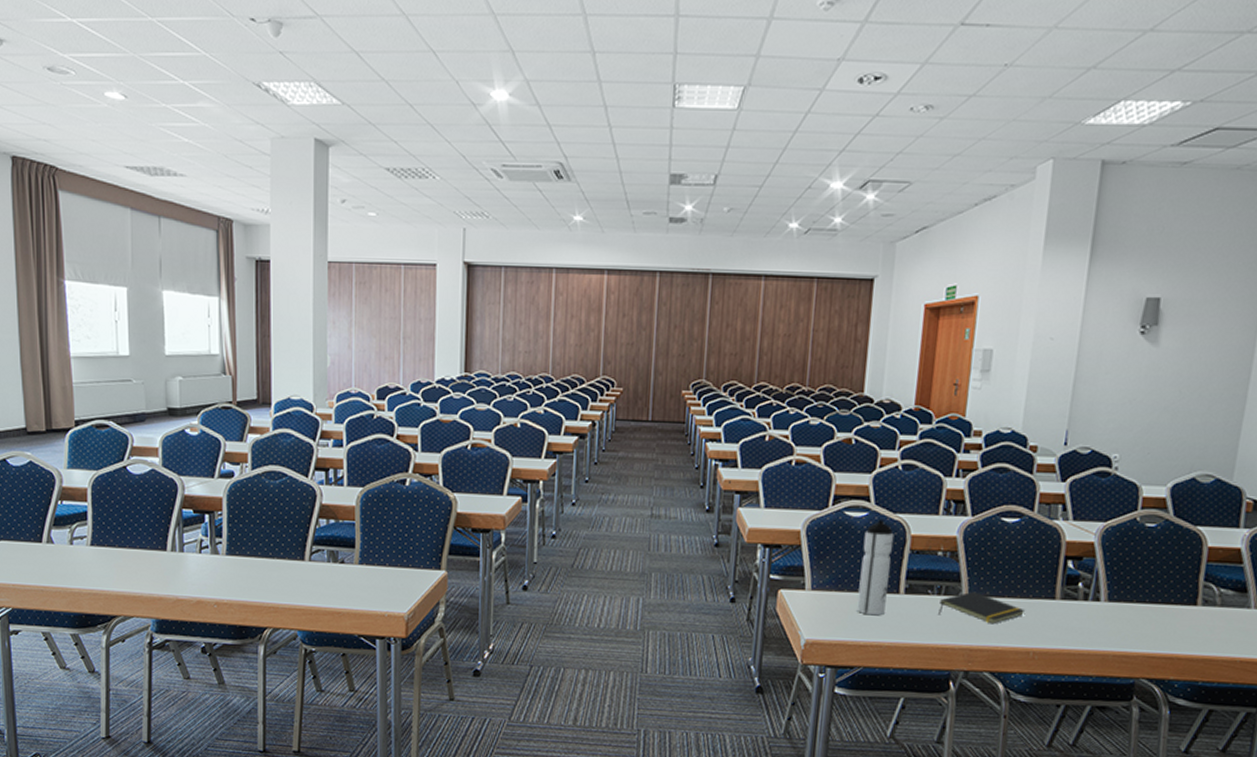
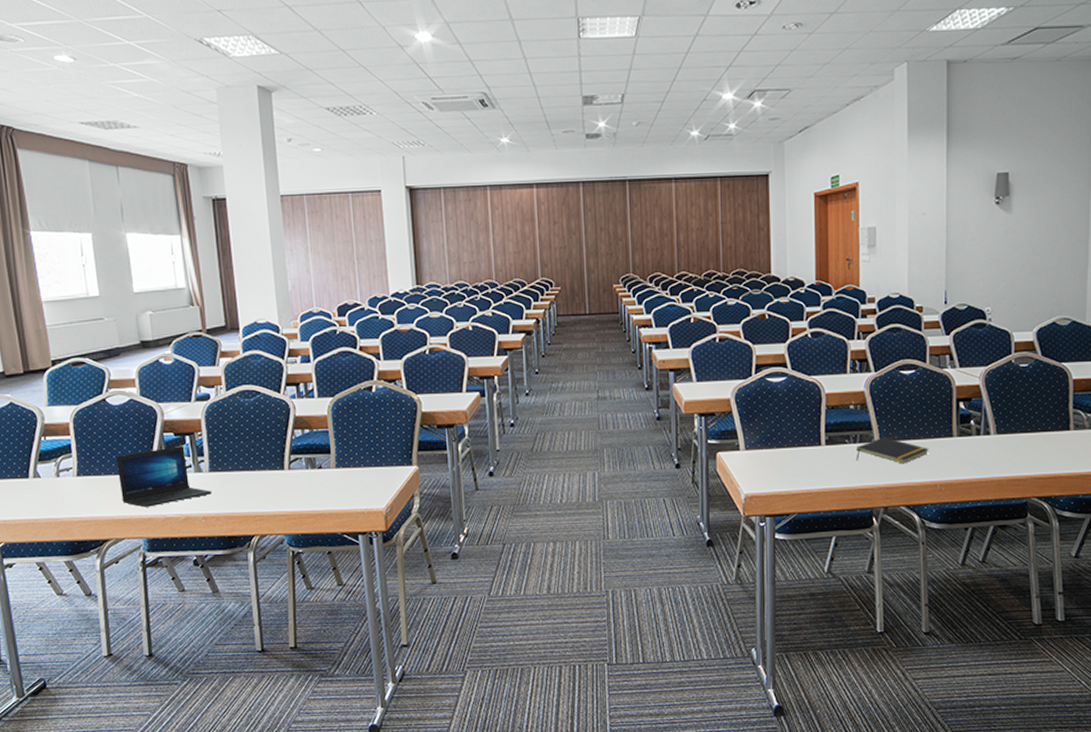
laptop: none [132,524,227,586] -> present [116,446,212,507]
water bottle: present [857,520,895,615] -> none [785,382,811,466]

